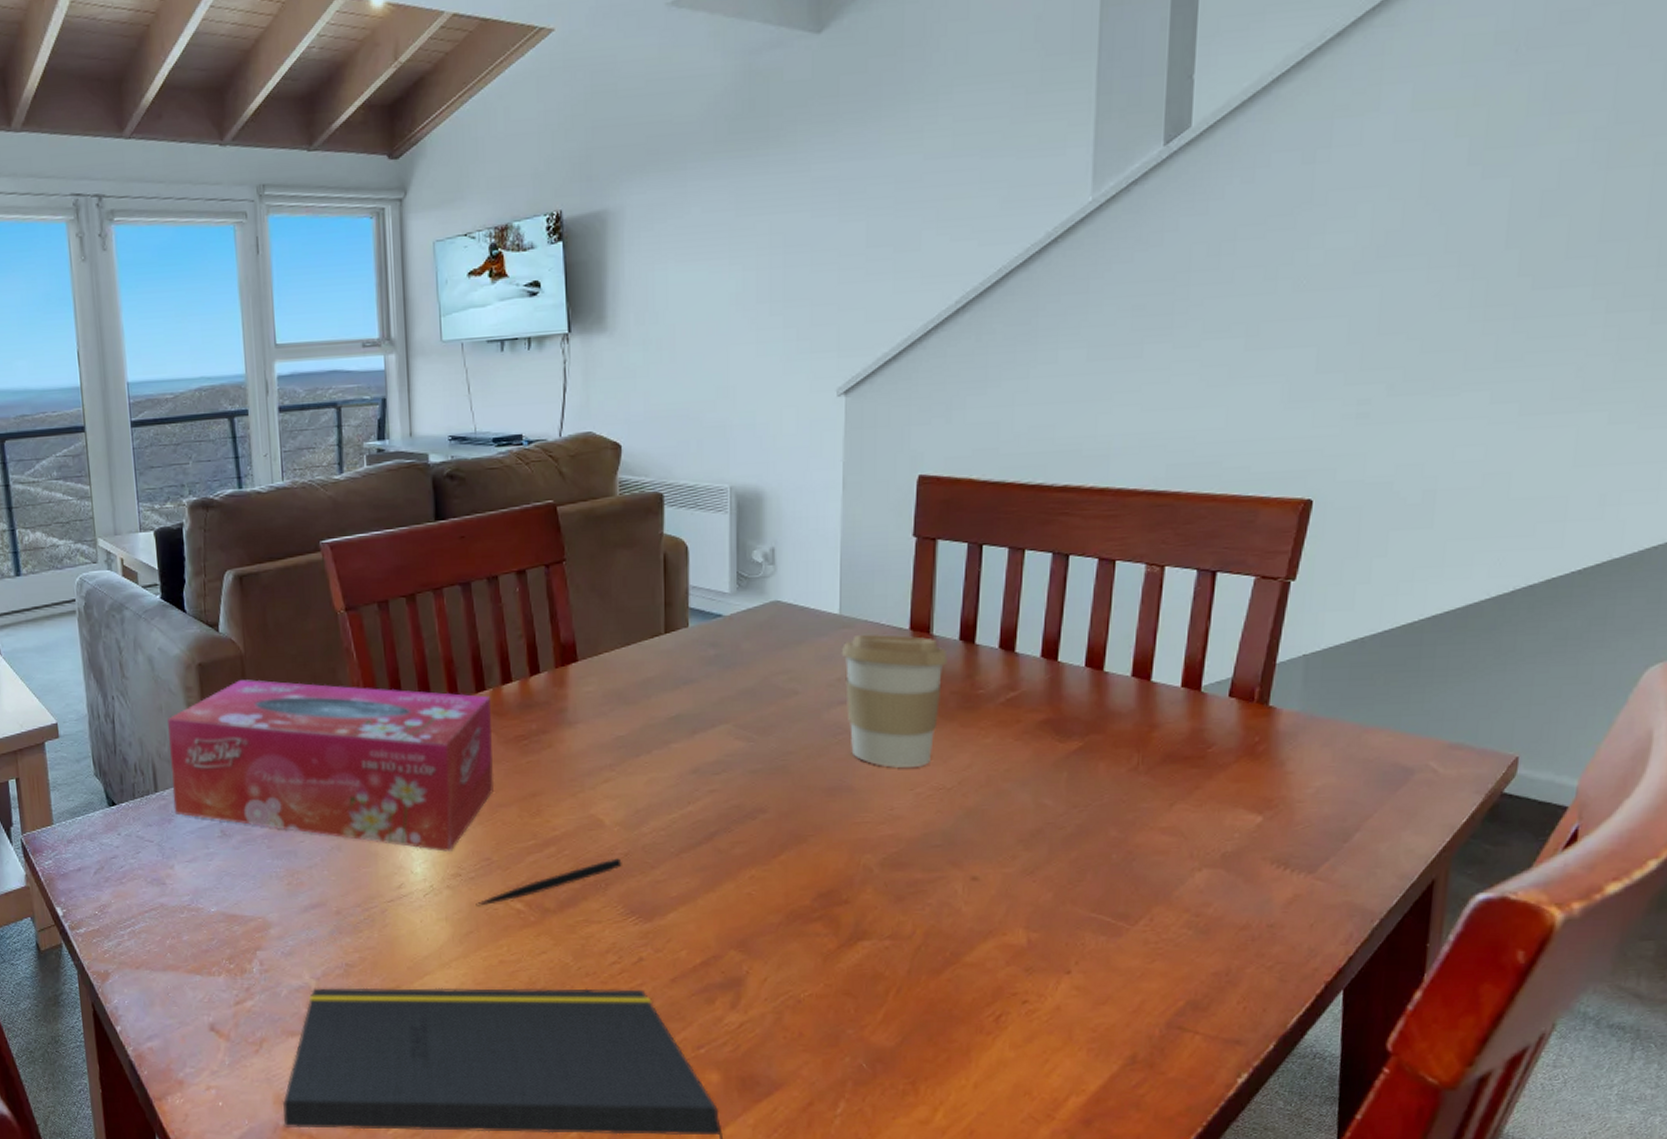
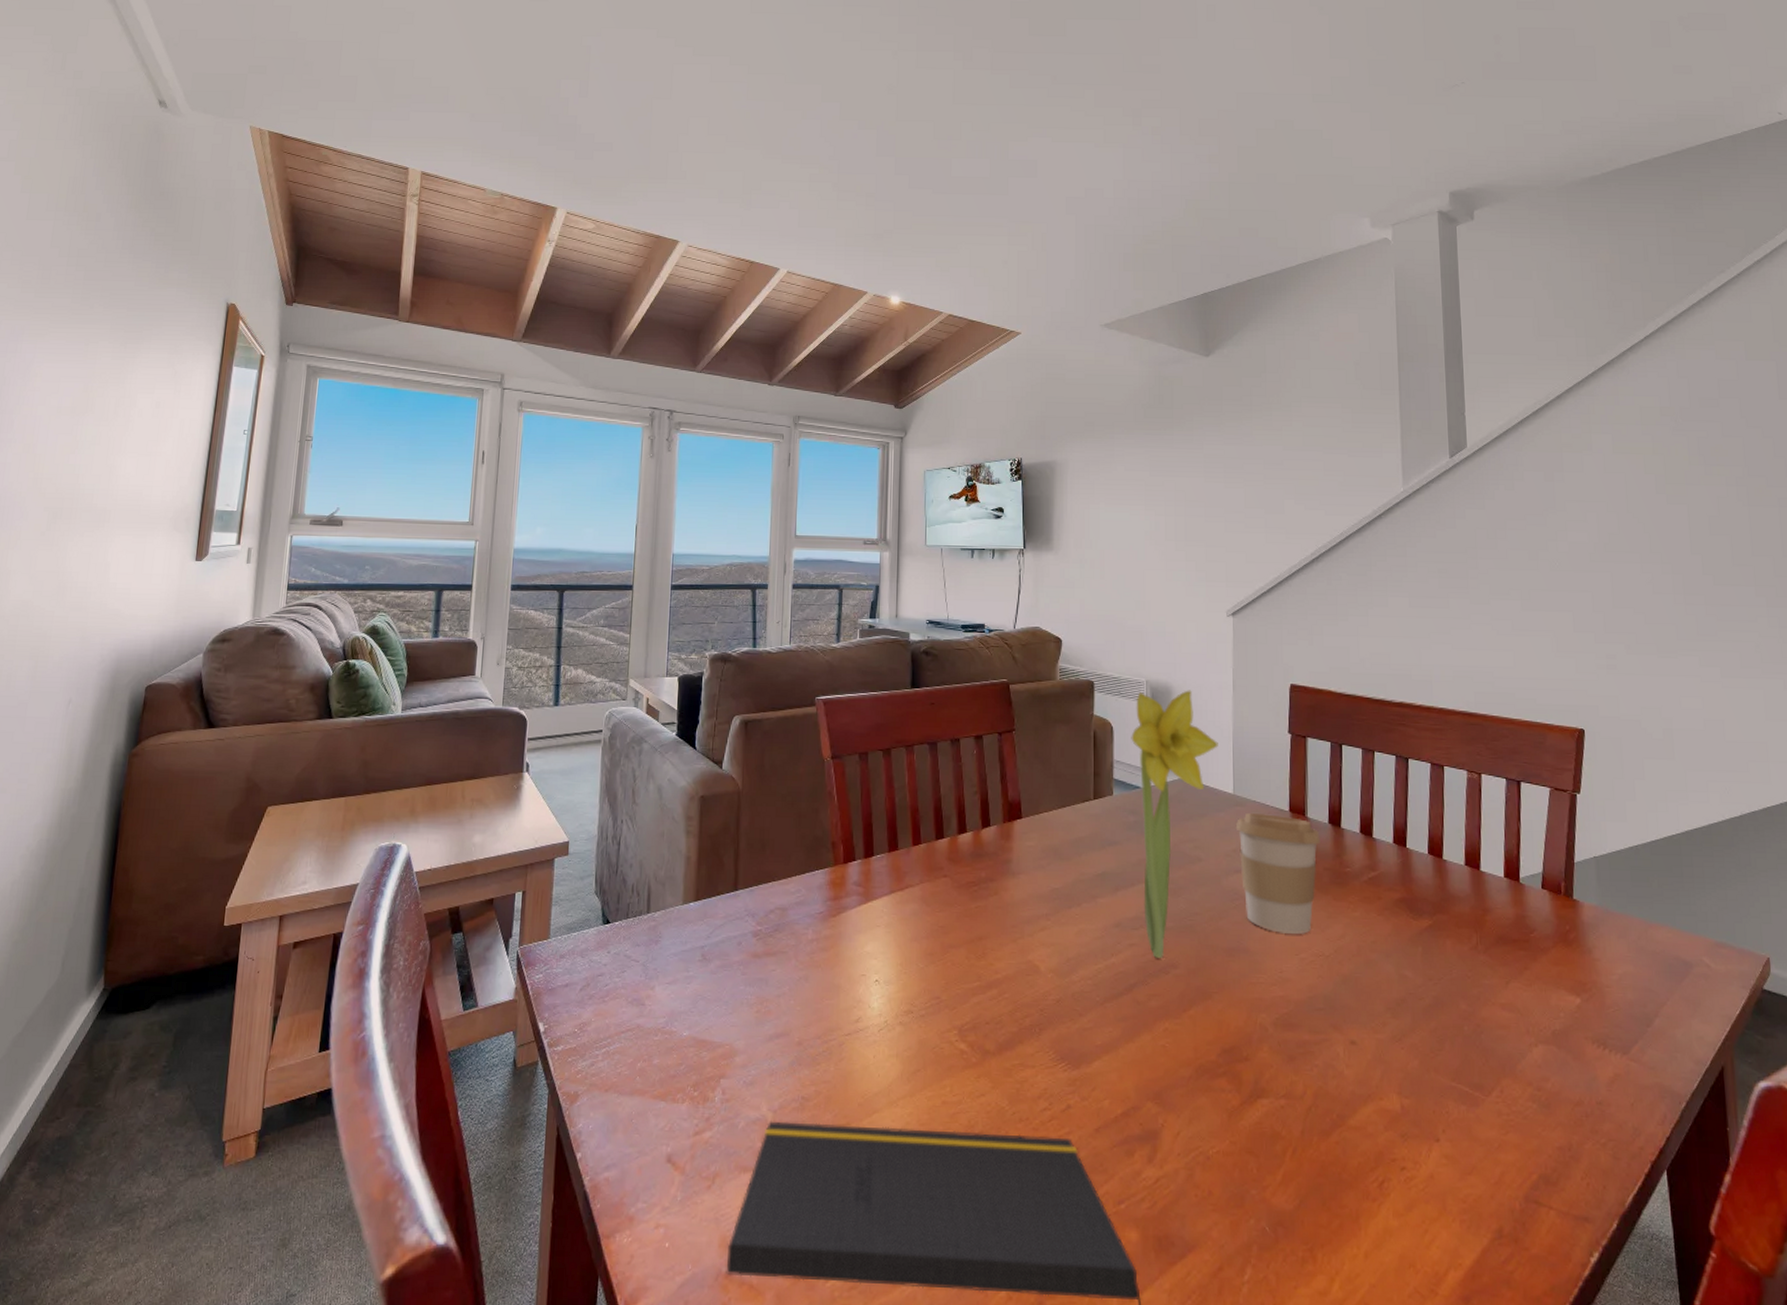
tissue box: present [168,680,495,852] -> none [662,813,949,988]
pen: present [476,858,622,906] -> none [924,1004,1054,1045]
flower: none [711,493,822,803] -> present [1131,690,1218,958]

